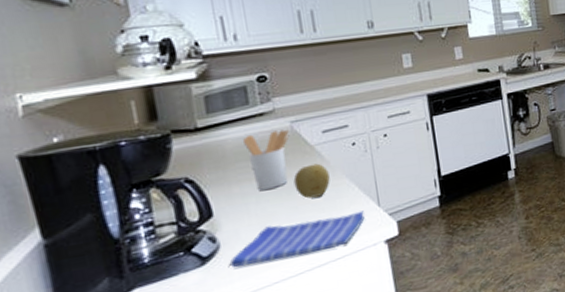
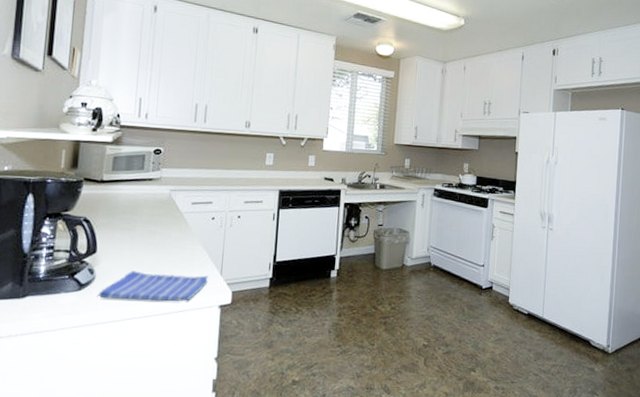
utensil holder: present [243,129,290,191] -> none [132,193,167,241]
fruit: present [293,163,330,199] -> none [161,228,189,256]

